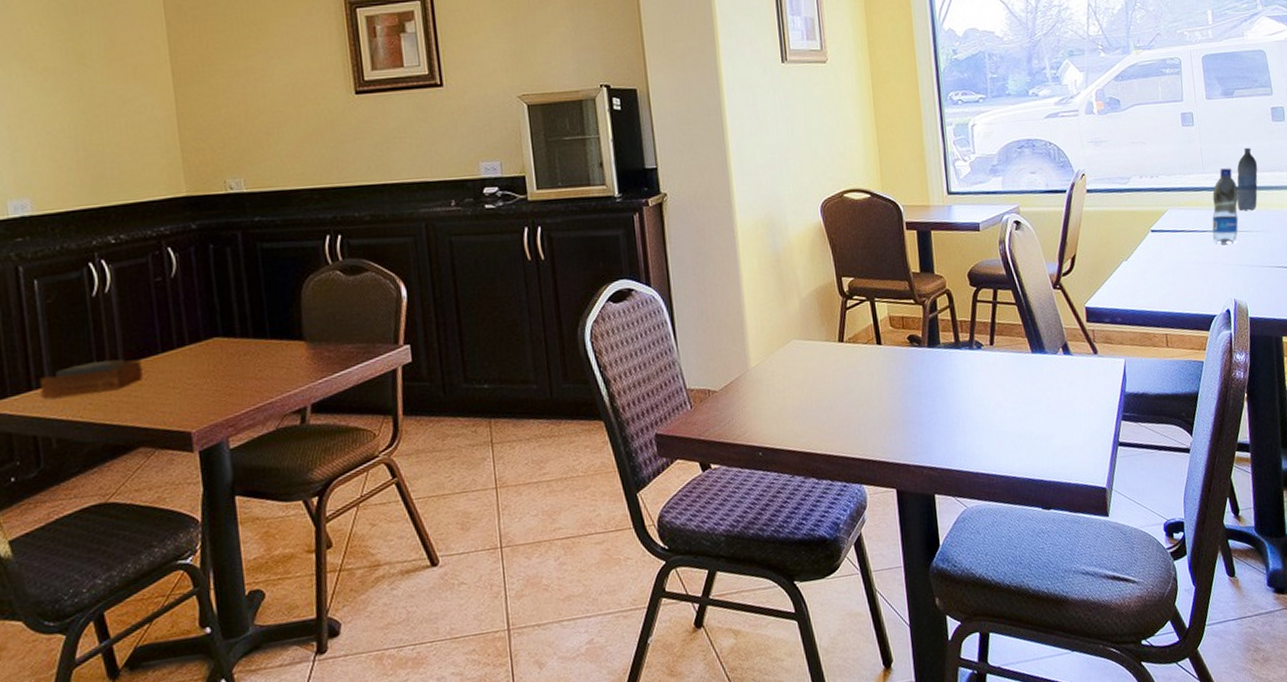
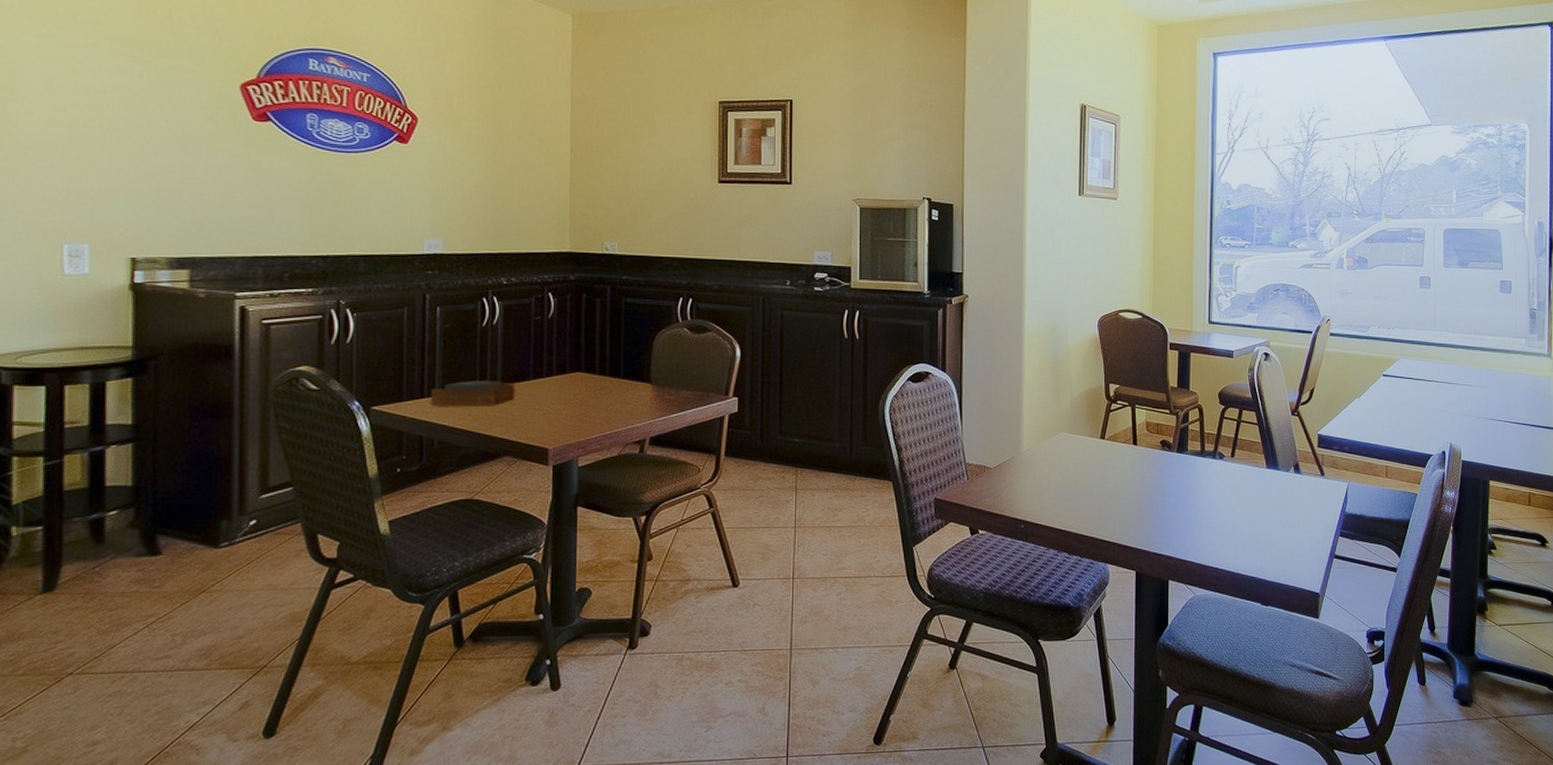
bottle: present [1212,168,1239,244] -> none [1436,328,1463,395]
water bottle: present [1237,147,1258,212] -> none [1462,312,1483,368]

